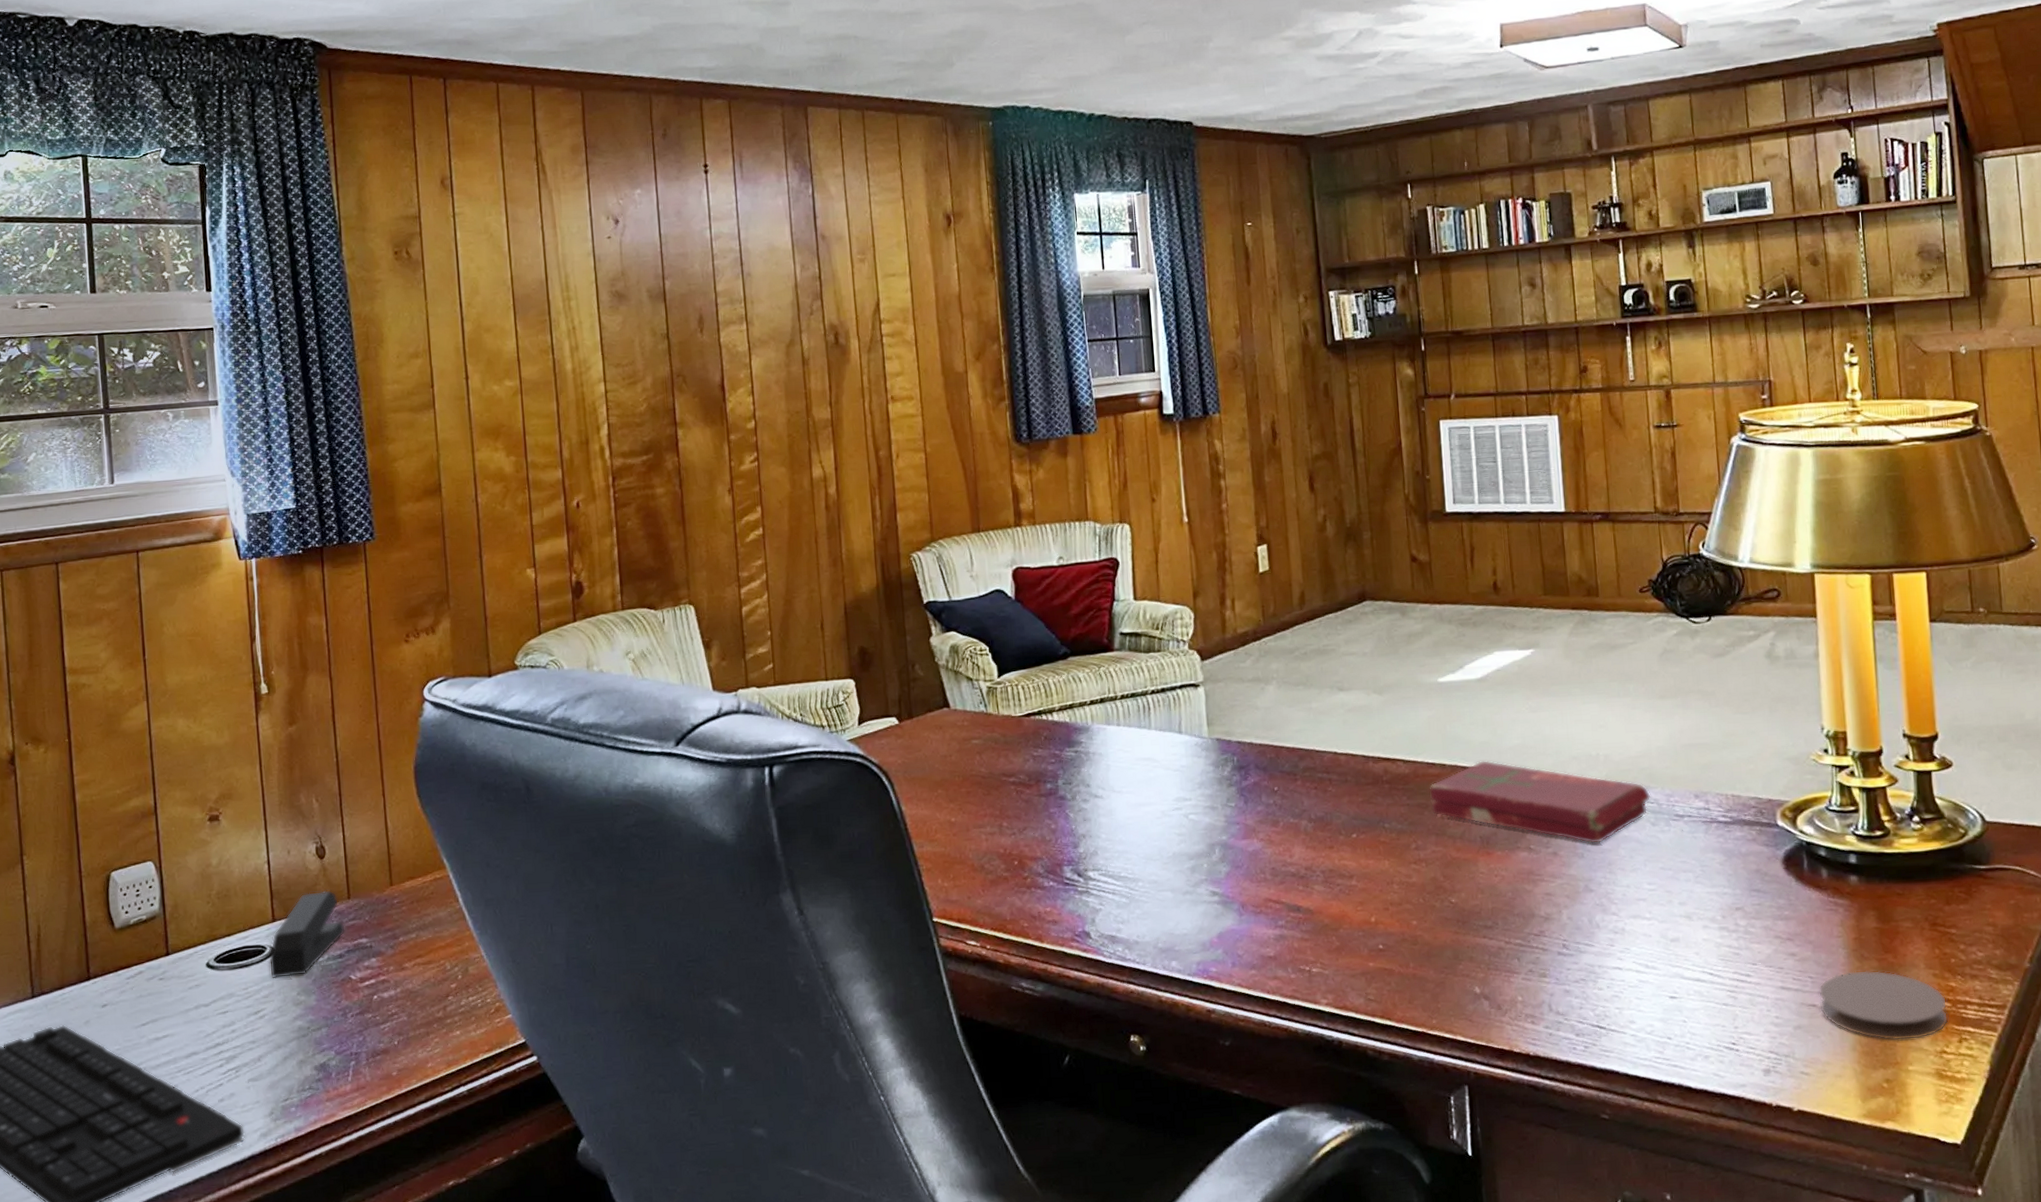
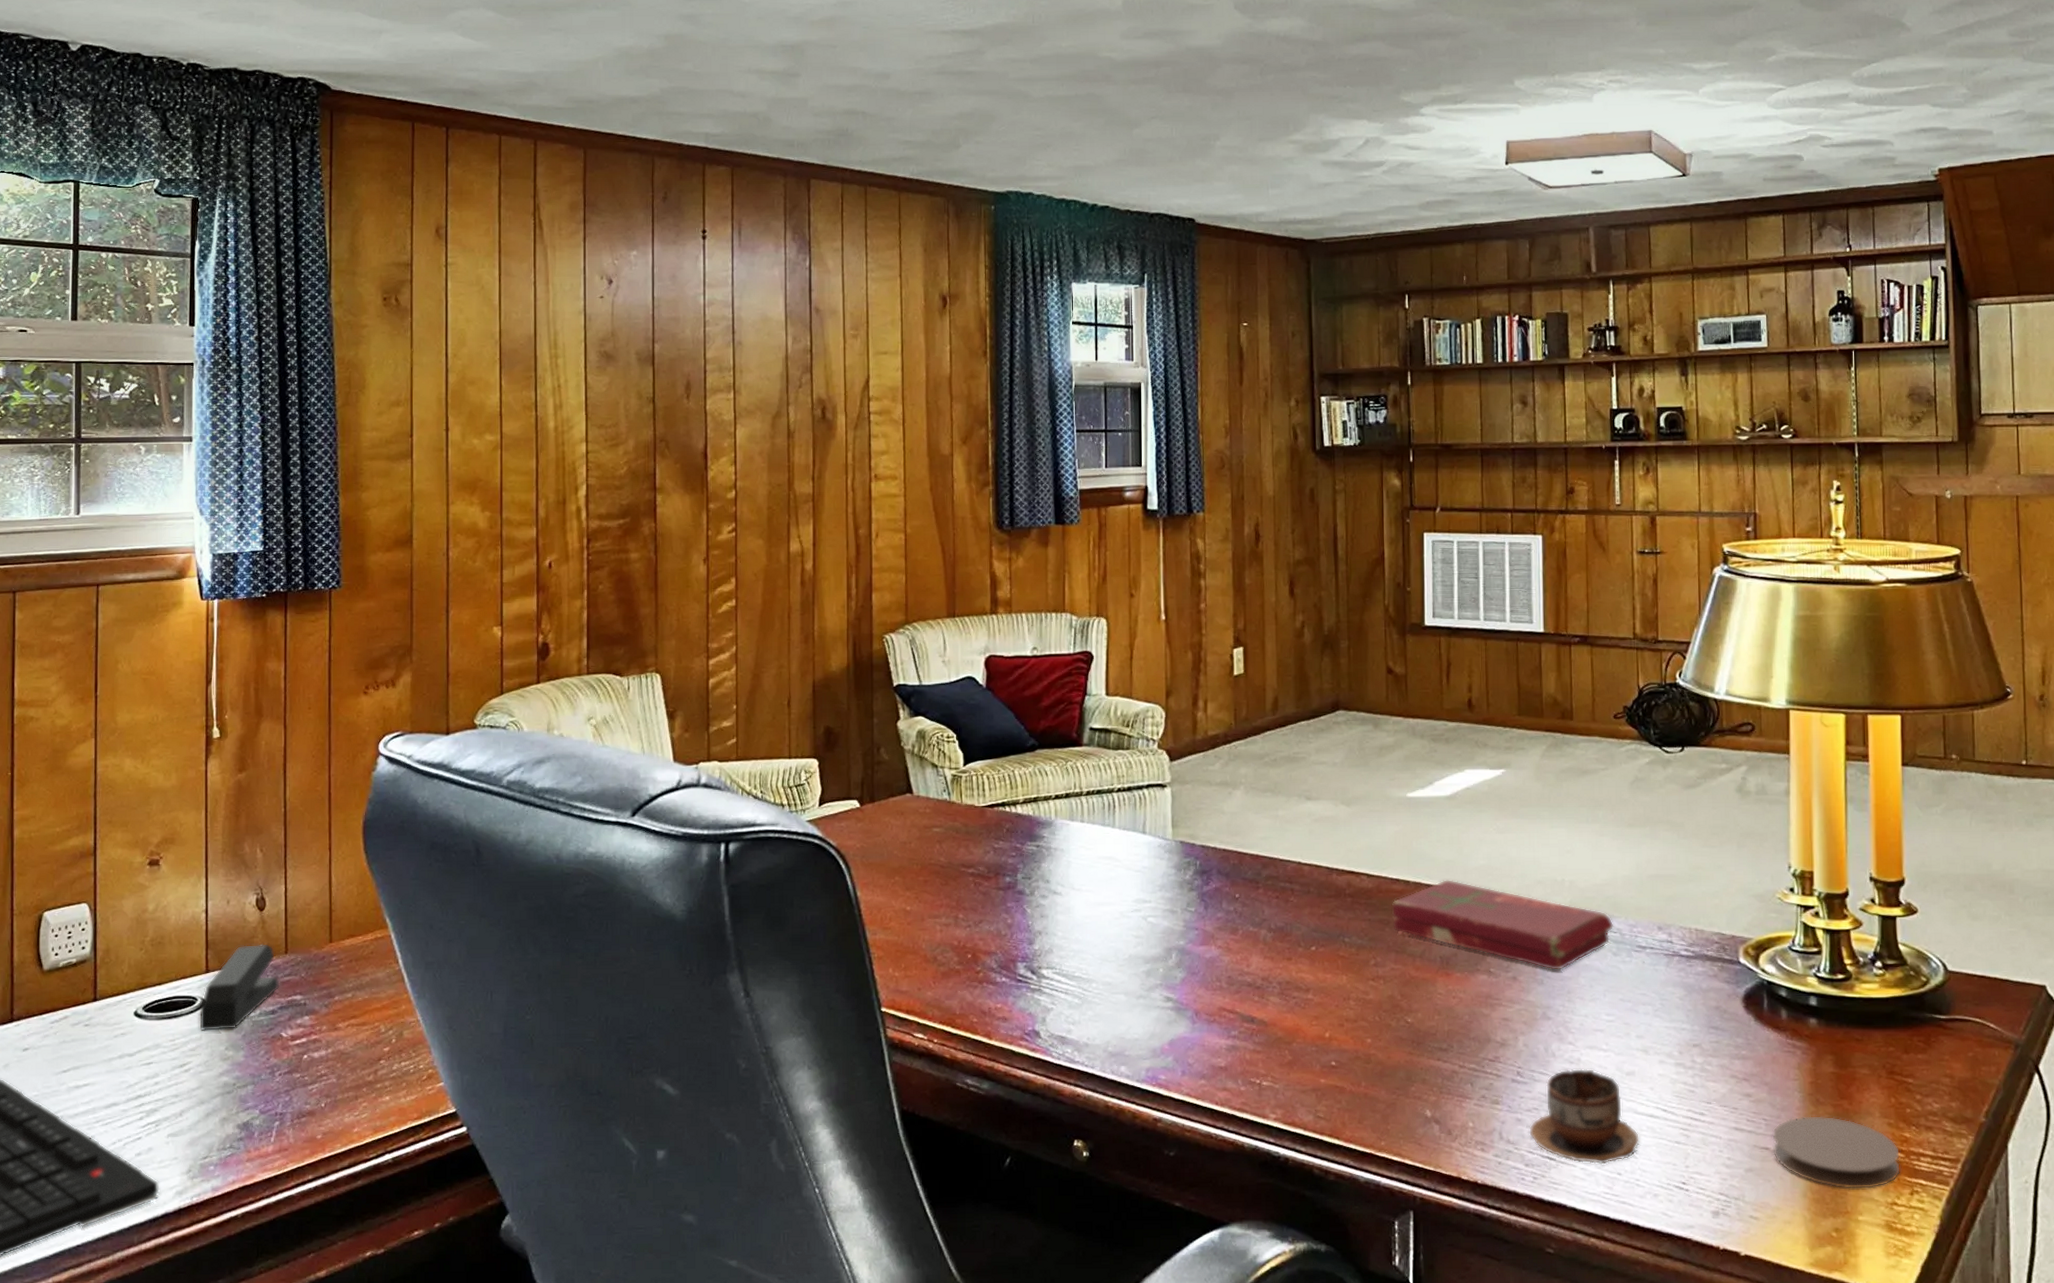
cup: none [1577,937,1688,1030] -> present [1528,1068,1640,1165]

